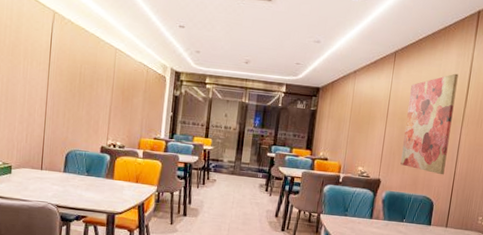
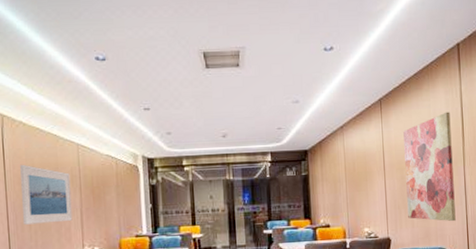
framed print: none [58,58,105,115] -> present [20,164,73,225]

